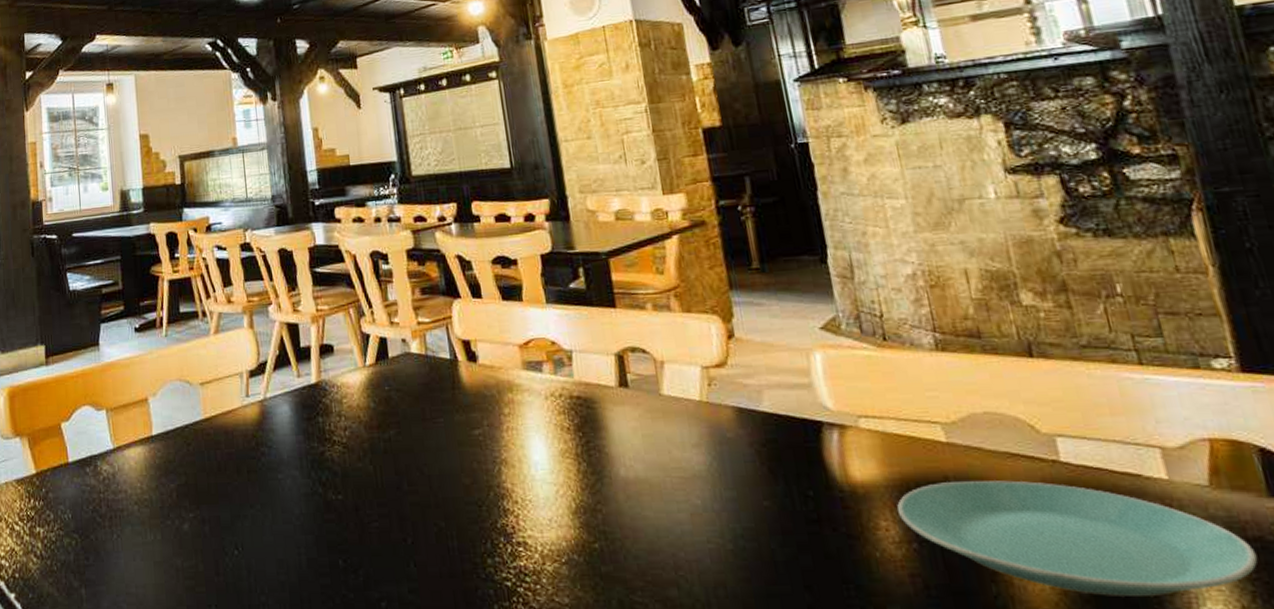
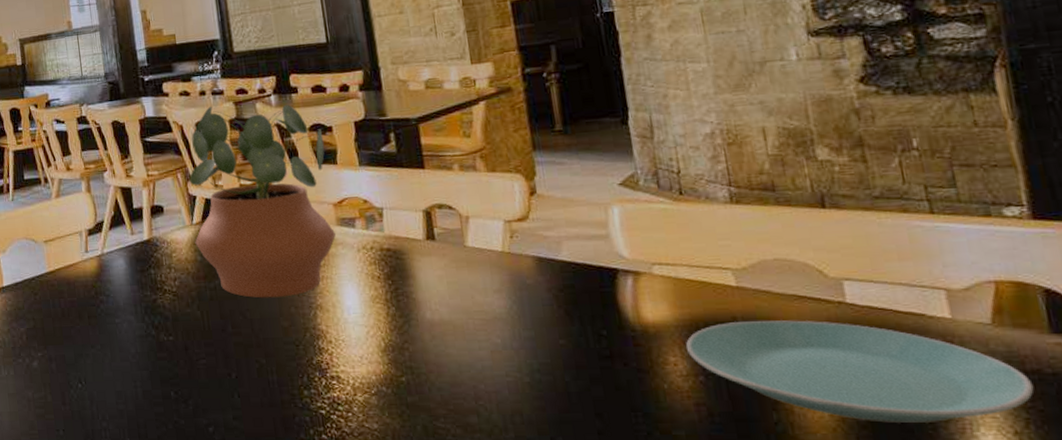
potted plant: none [362,234,522,452] -> present [189,105,336,298]

